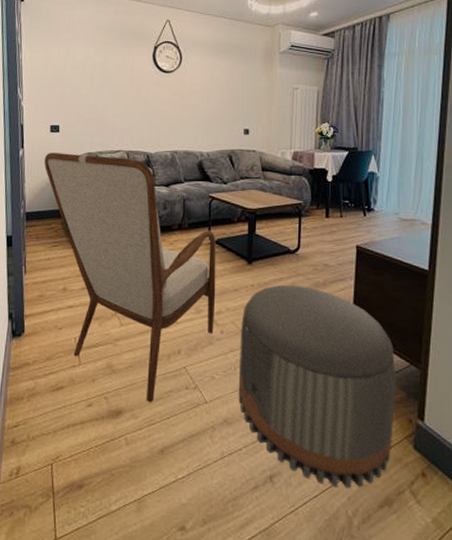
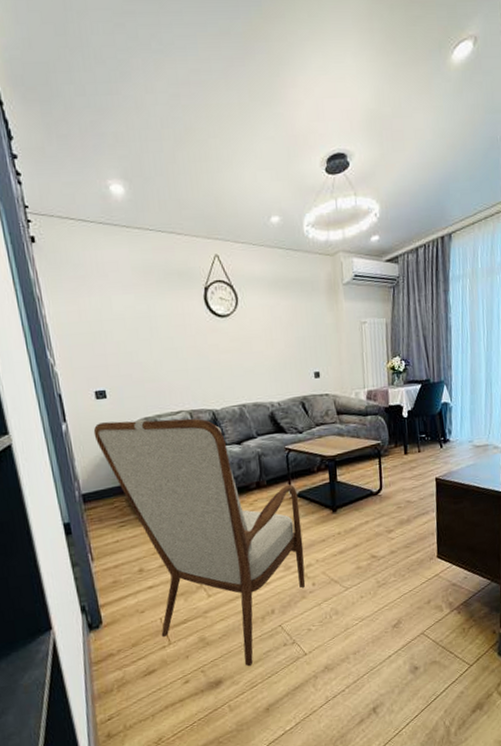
pouf: present [238,284,397,488] -> none [332,525,481,705]

